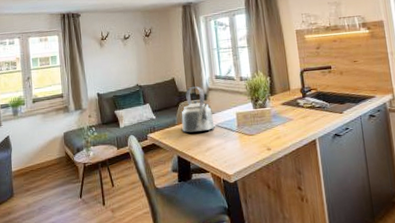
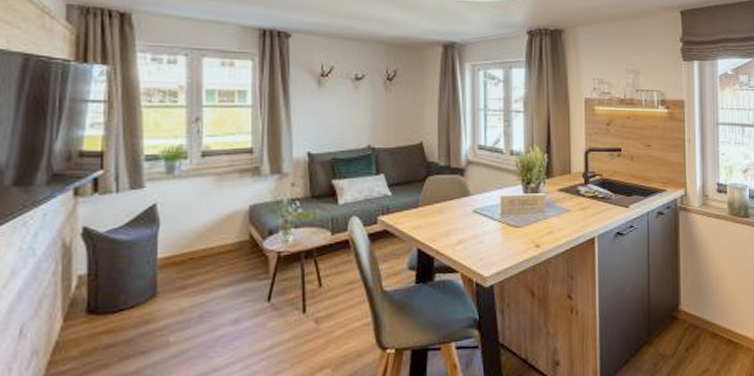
kettle: present [181,86,215,133] -> none [427,157,472,219]

